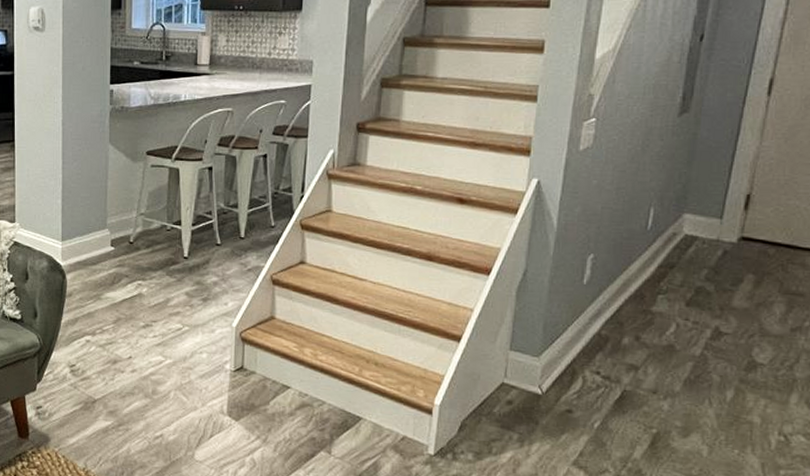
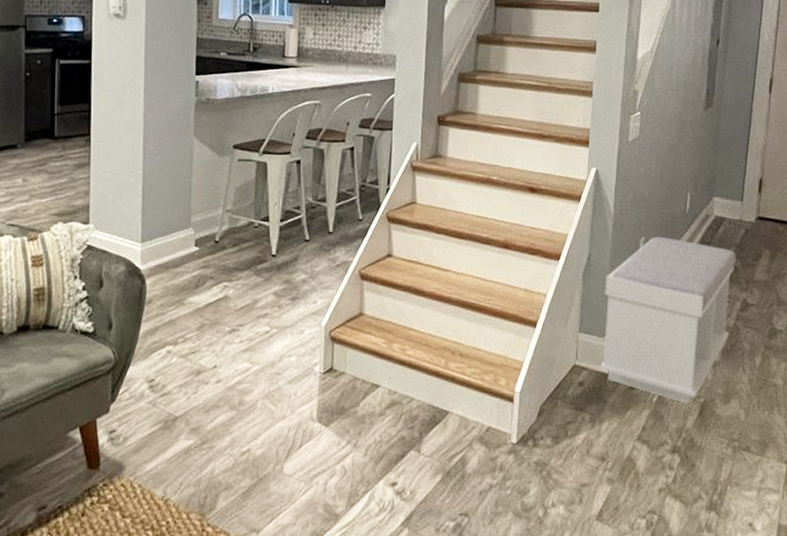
bench: none [531,254,709,434] -> present [599,236,736,404]

